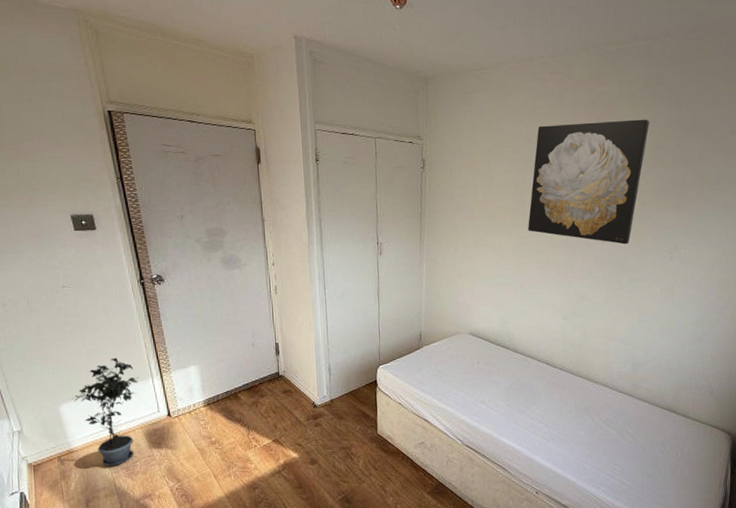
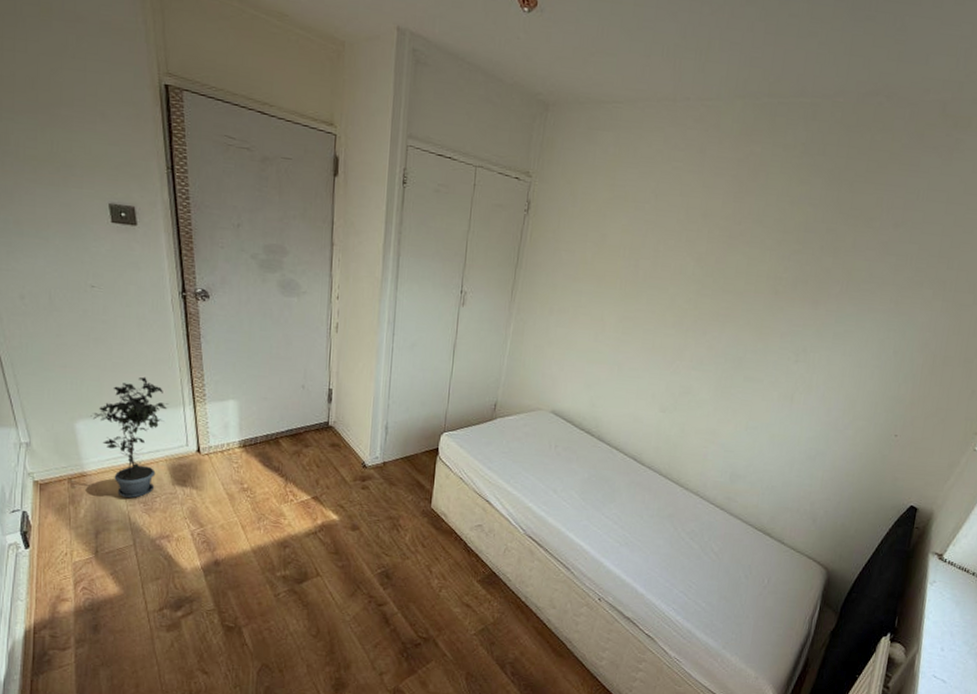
wall art: present [528,119,649,245] -> none [638,182,801,337]

